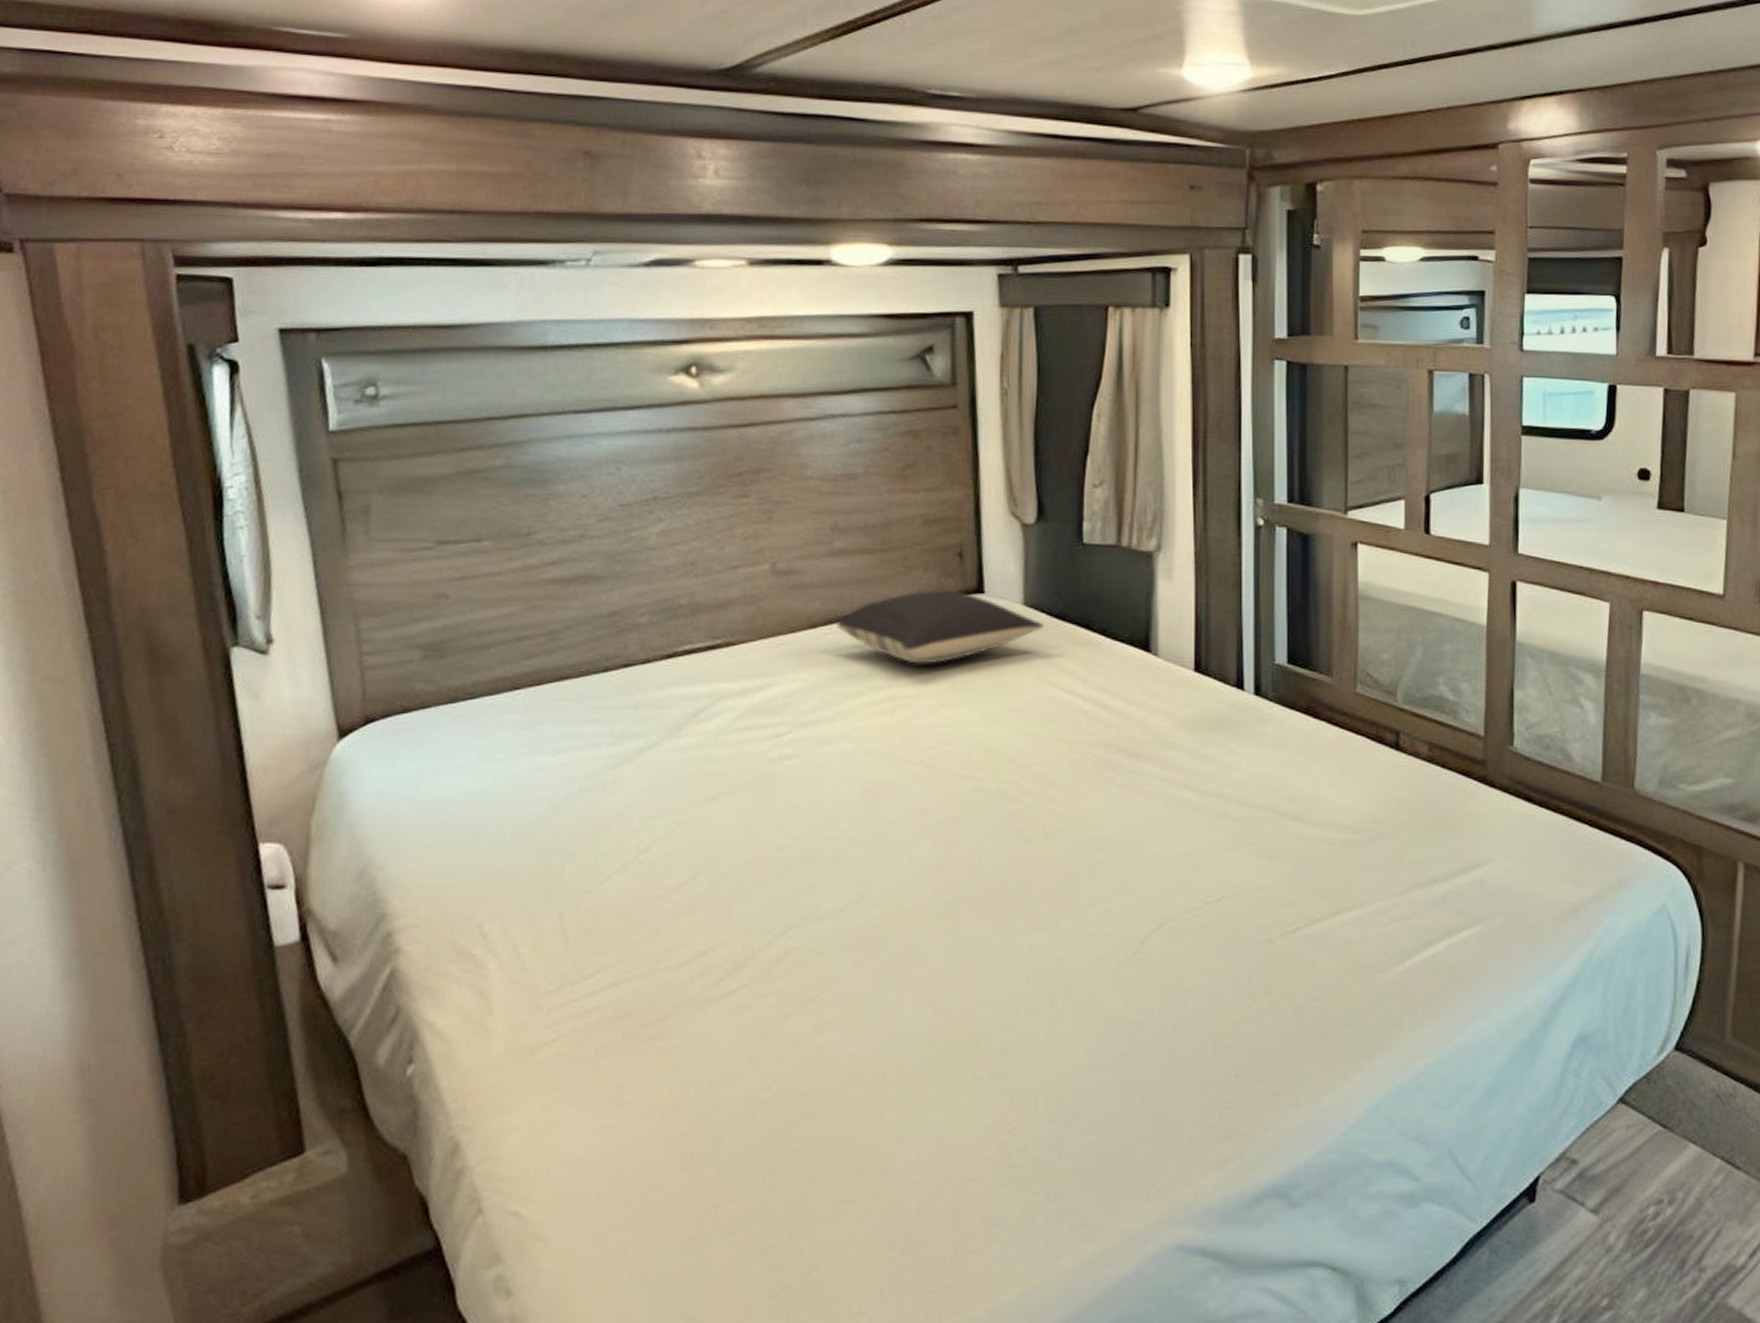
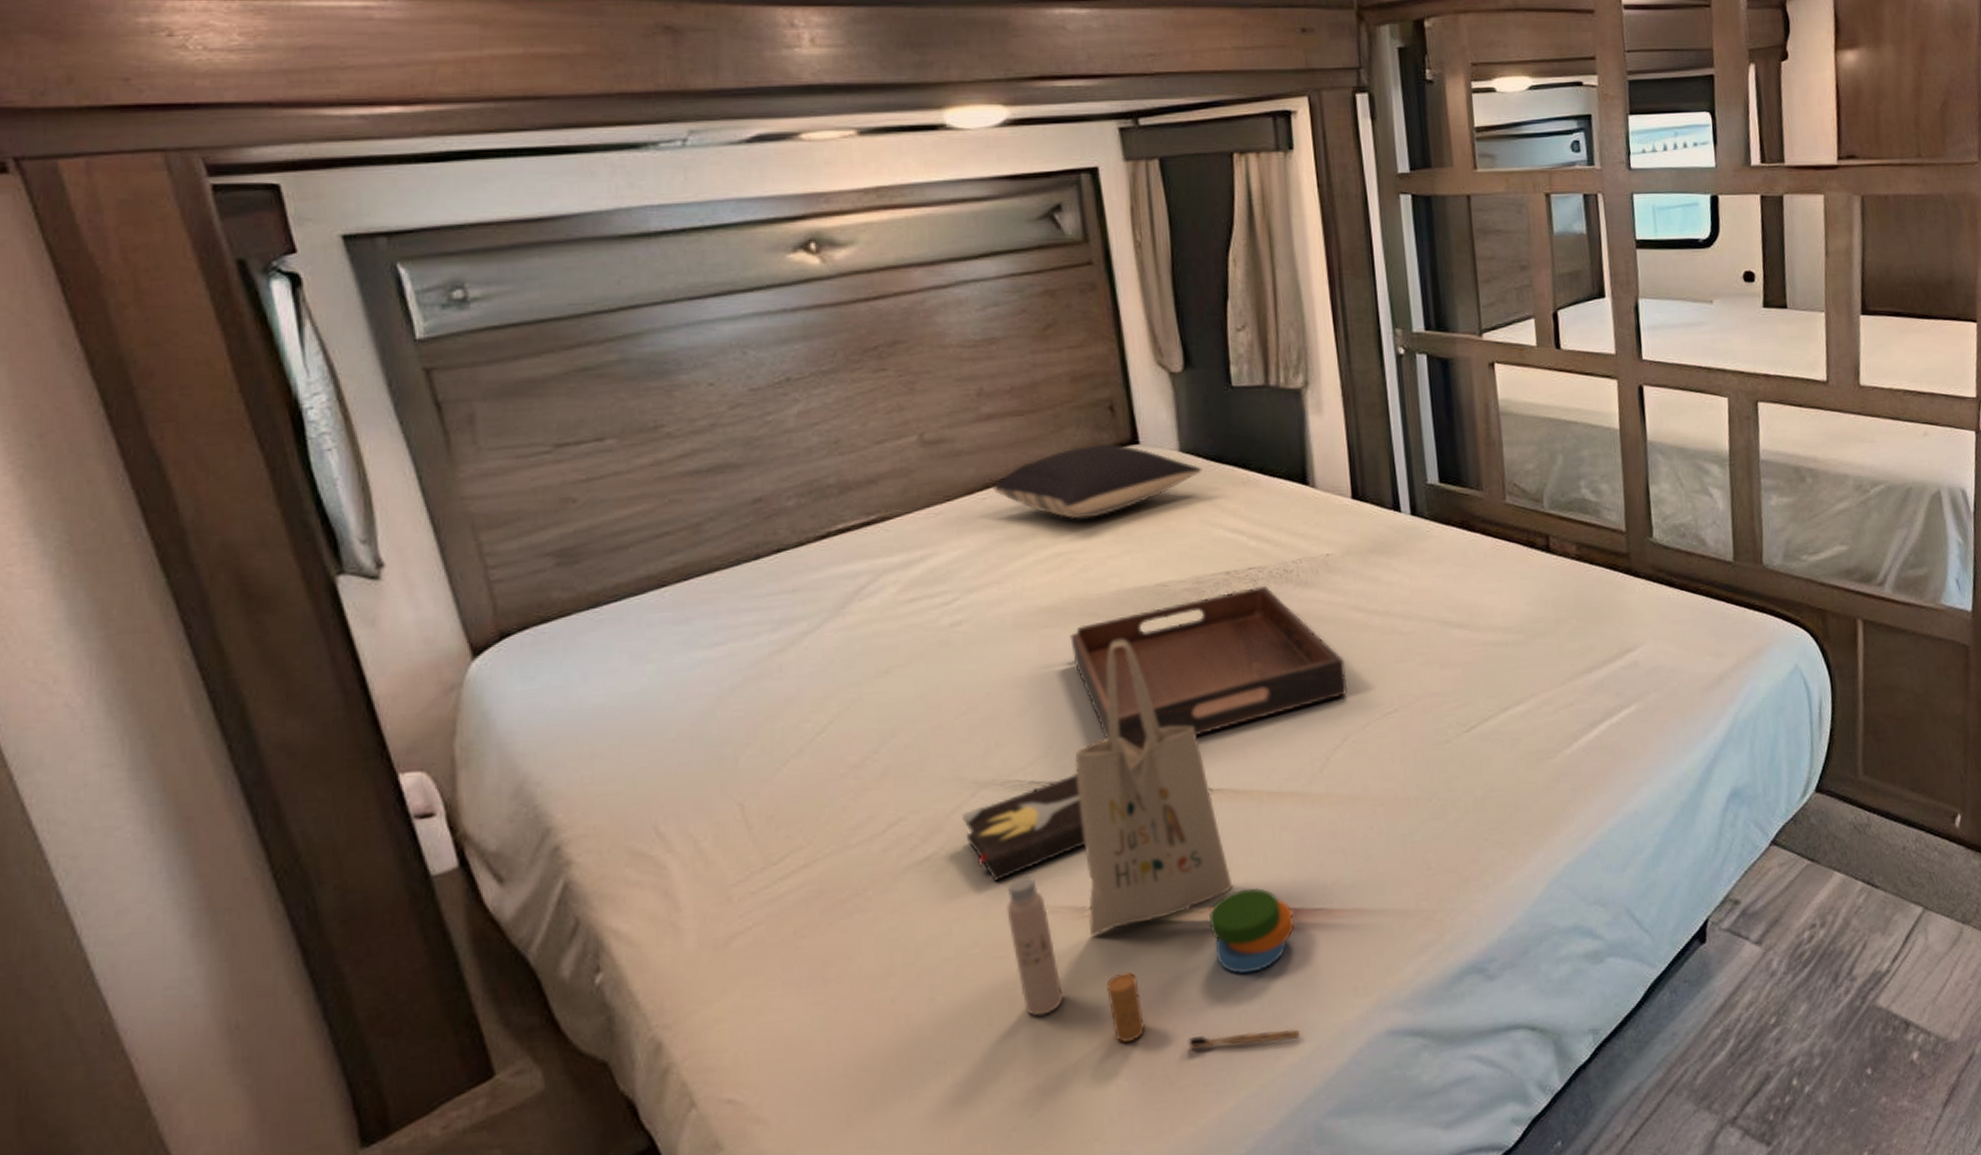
hardback book: none [768,923,888,1026] -> present [961,771,1086,881]
tote bag: none [801,790,1090,1240] -> present [1006,638,1300,1049]
serving tray: none [894,752,1171,911] -> present [1070,586,1348,752]

